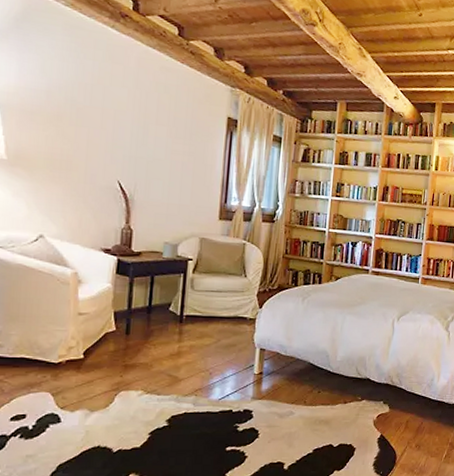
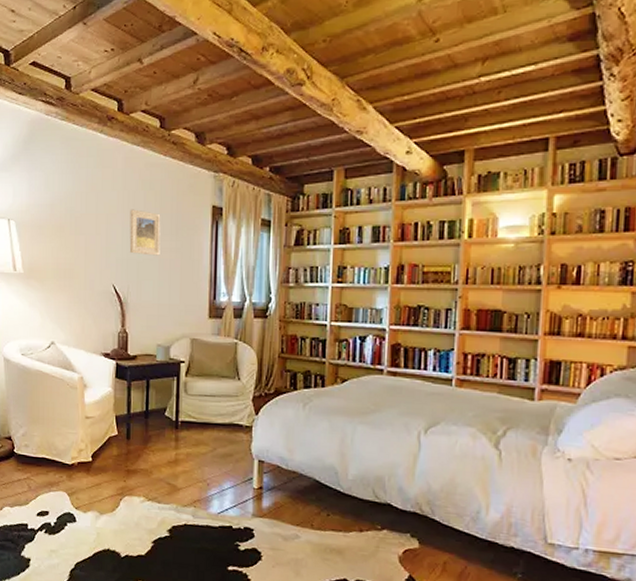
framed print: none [138,108,175,157] -> present [129,209,161,256]

